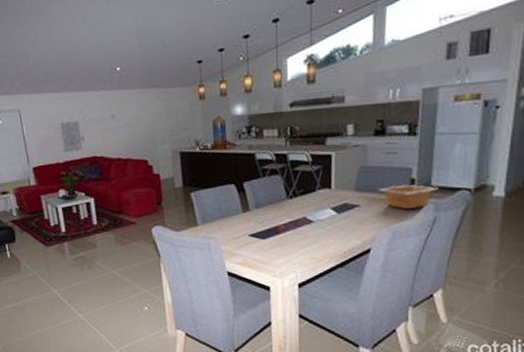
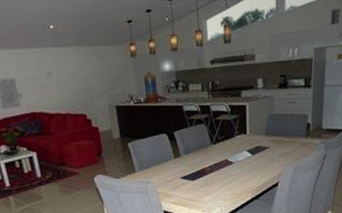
serving bowl: present [377,184,440,210] -> none [282,128,328,149]

